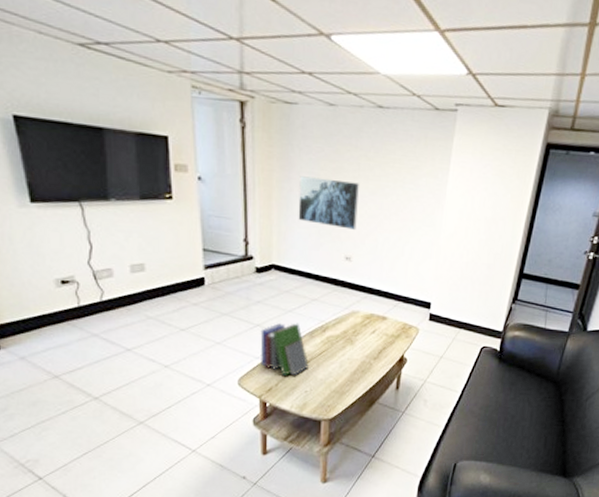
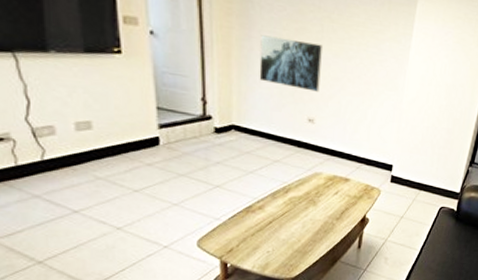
book: present [260,322,309,376] -> none [220,183,271,237]

